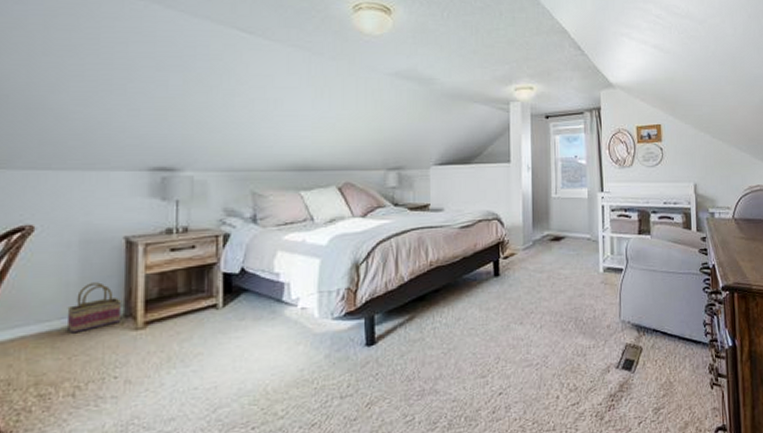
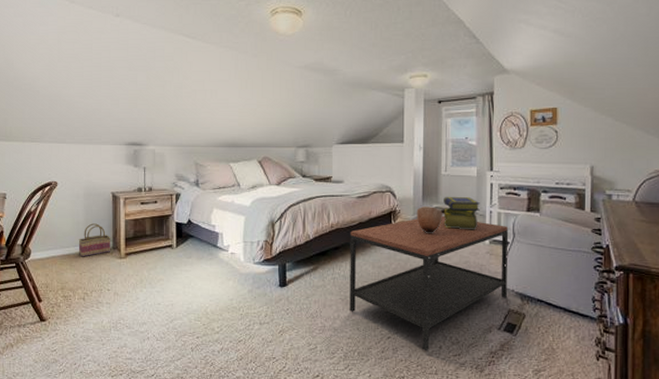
coffee table: none [453,245,623,405] -> present [349,216,509,351]
decorative bowl: none [526,234,554,265] -> present [416,206,442,233]
stack of books: none [555,222,593,259] -> present [443,197,480,230]

